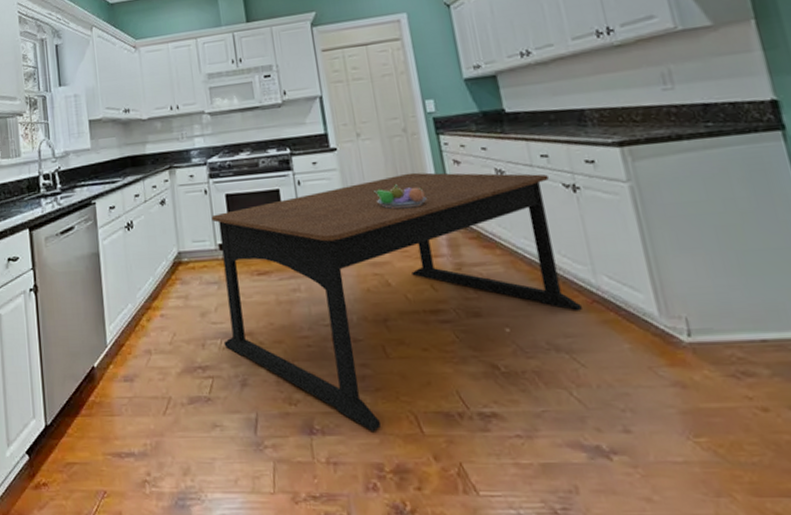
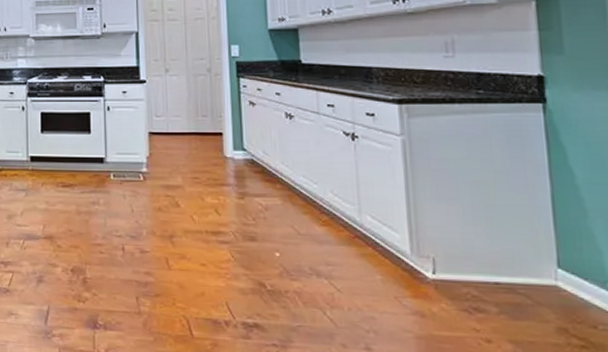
dining table: present [211,172,582,431] -> none [26,109,345,330]
fruit bowl: present [374,184,427,209] -> none [175,118,222,140]

